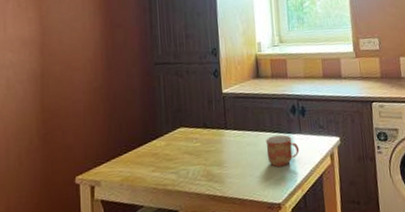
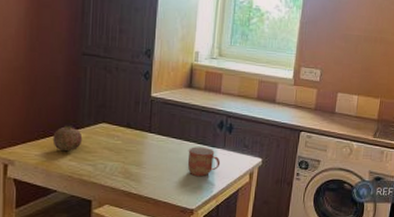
fruit: none [134,134,163,163] -> present [52,124,83,152]

